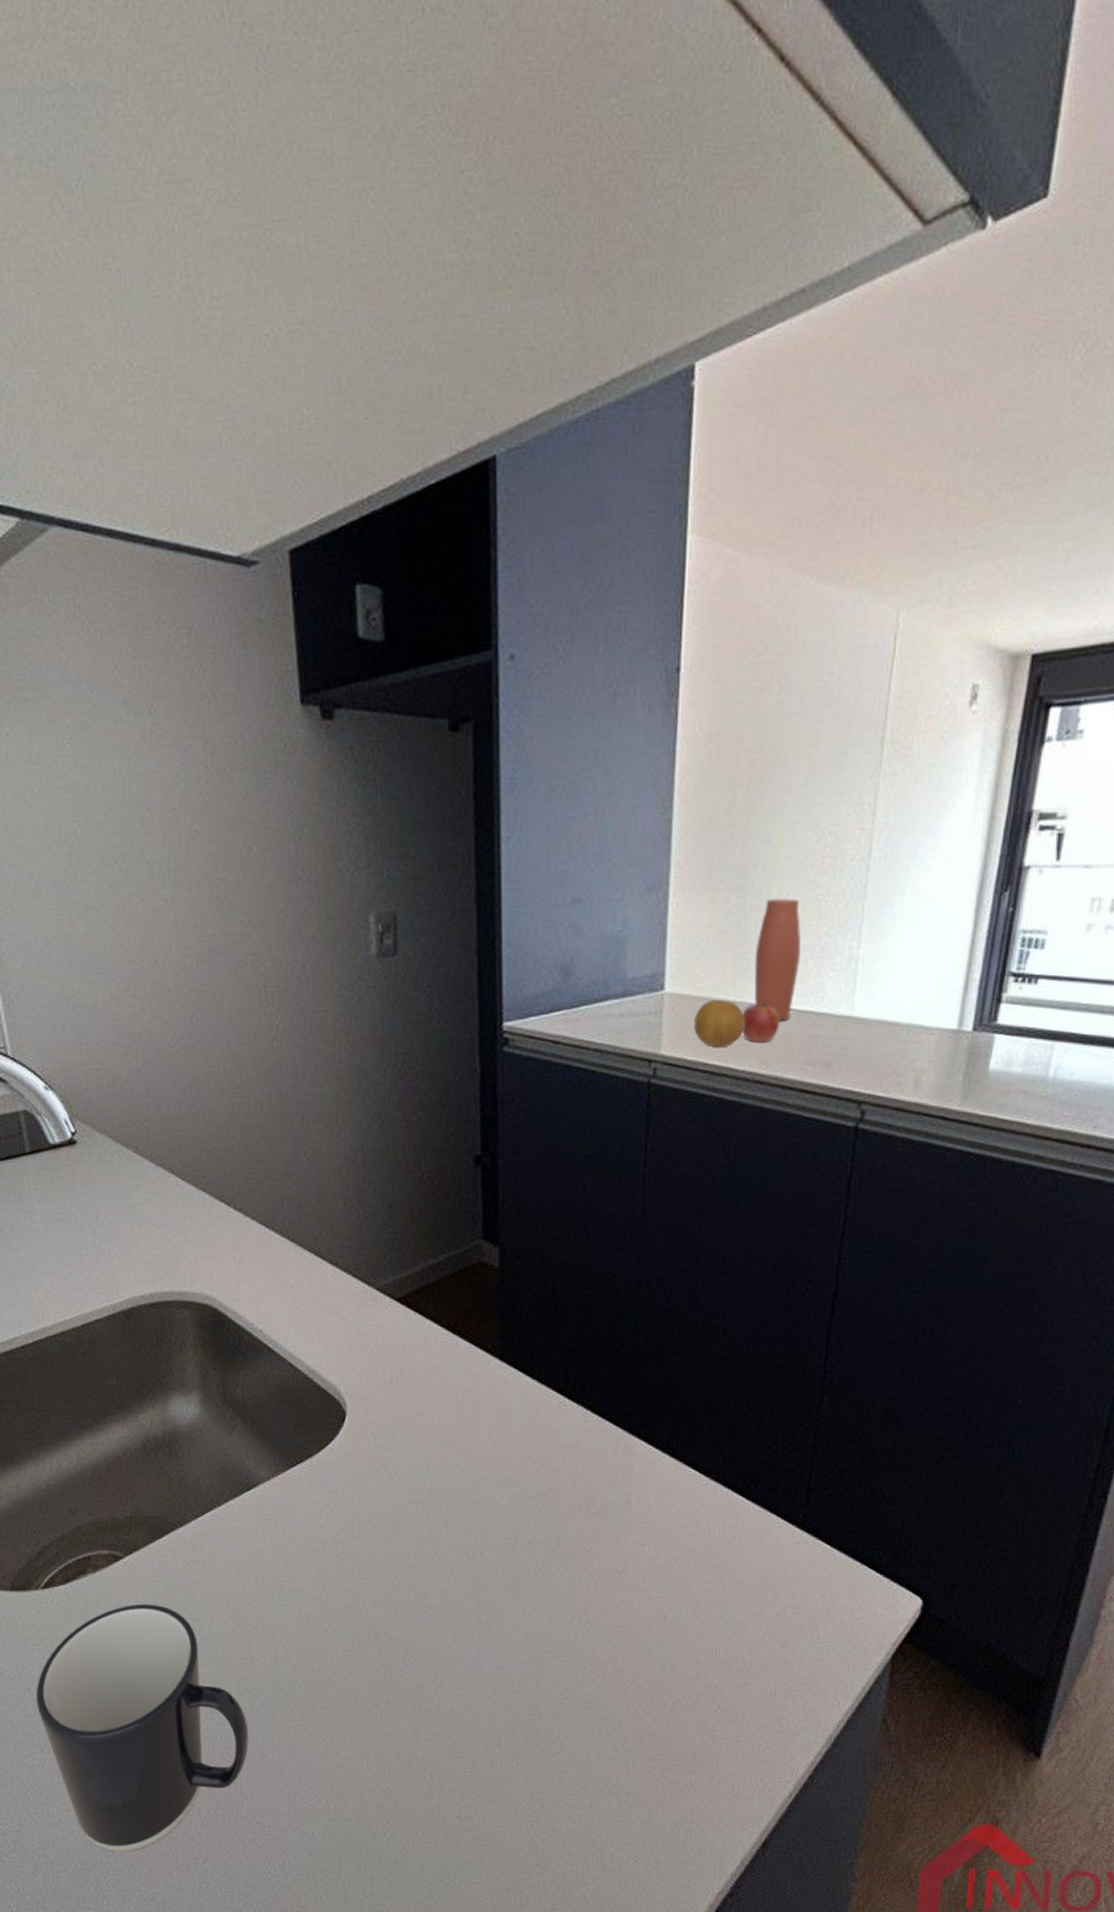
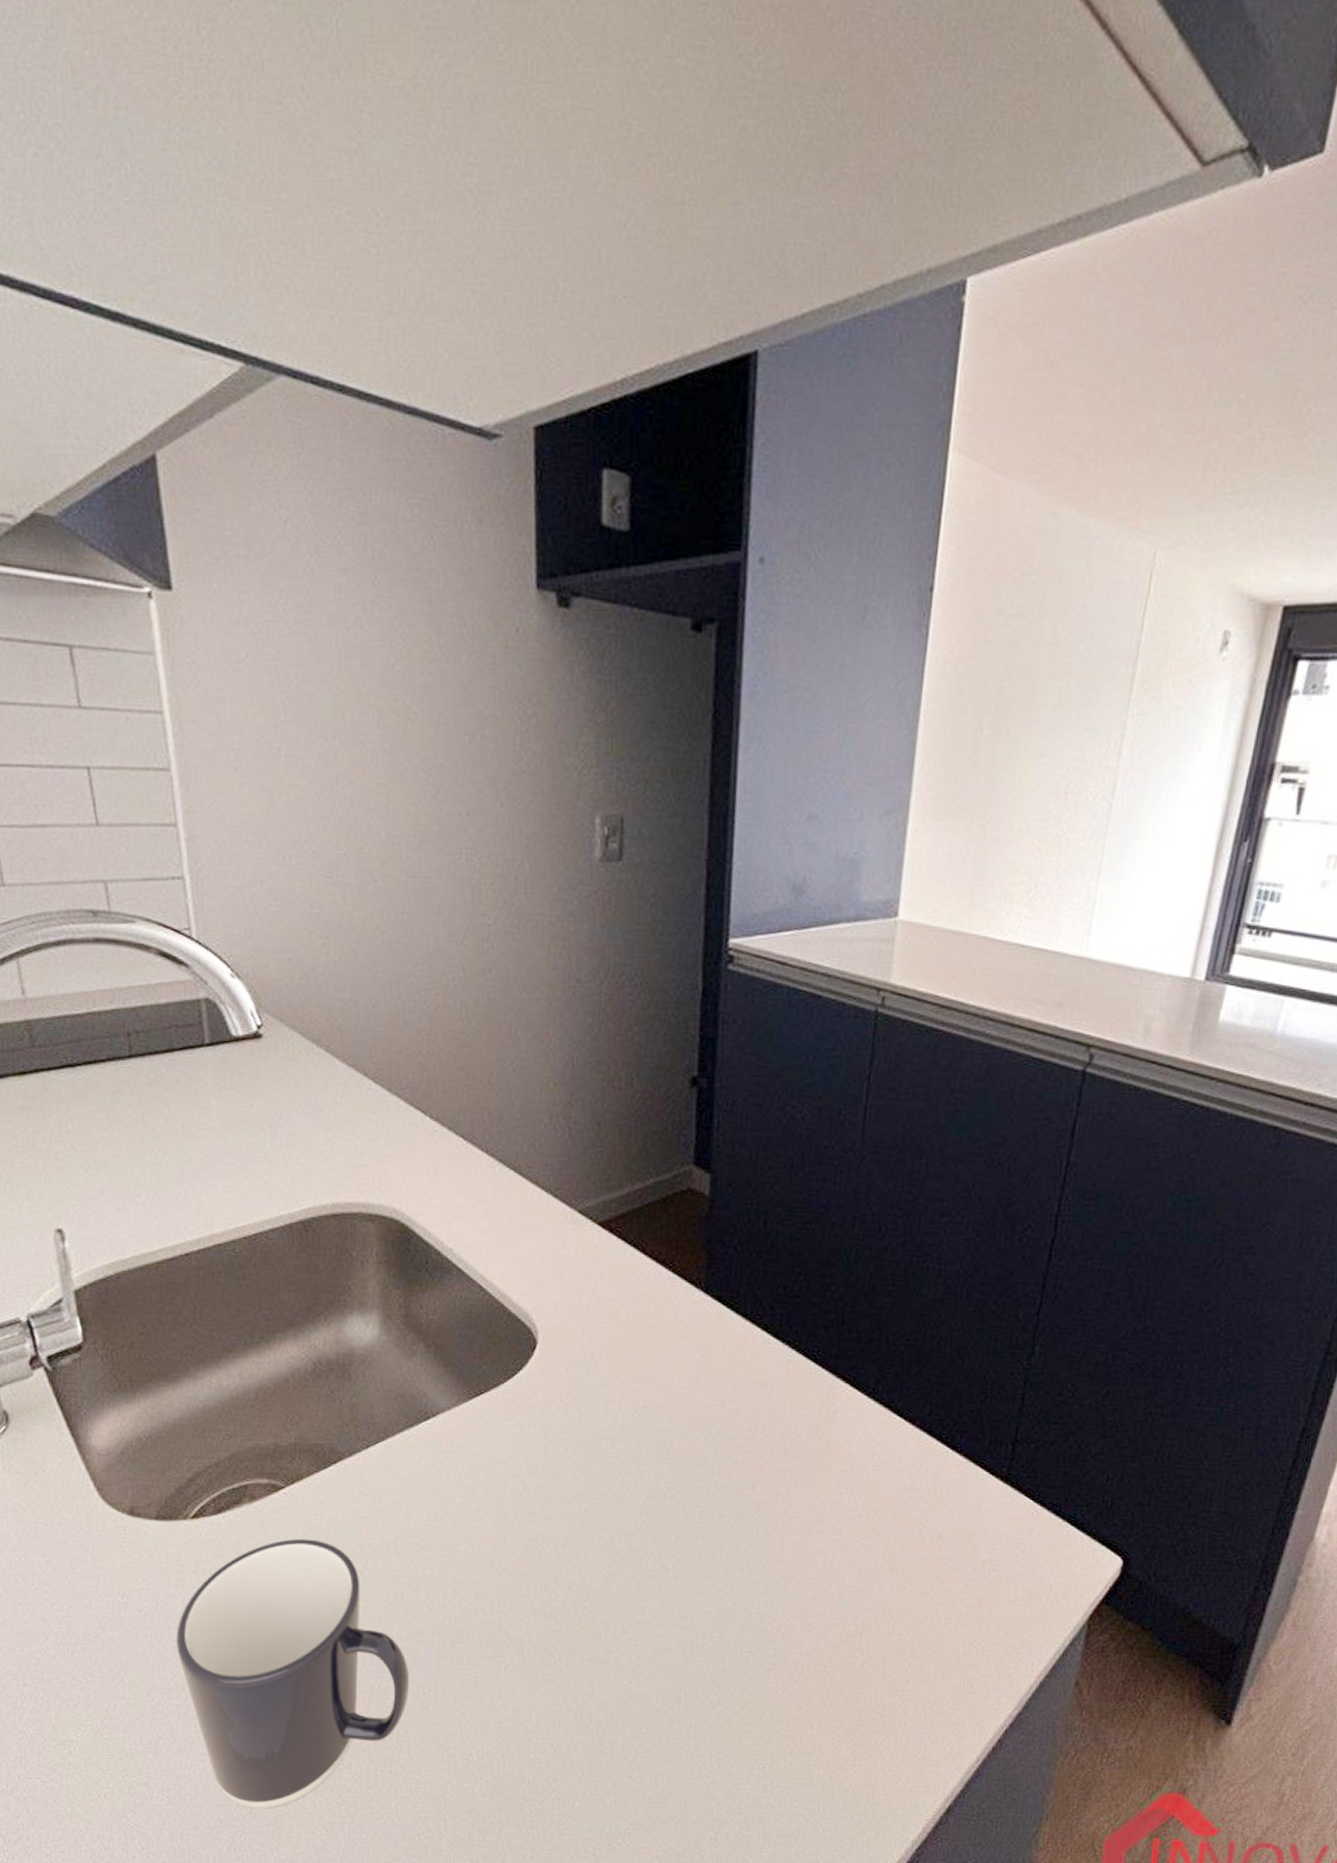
fruit: present [694,999,745,1047] -> none [926,930,978,980]
fruit: present [742,1001,781,1043] -> none [974,936,1014,978]
vase: present [754,899,801,1021] -> none [989,832,1040,957]

